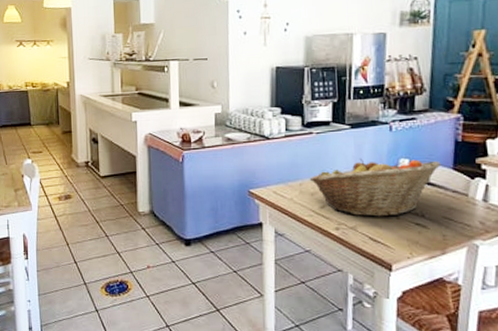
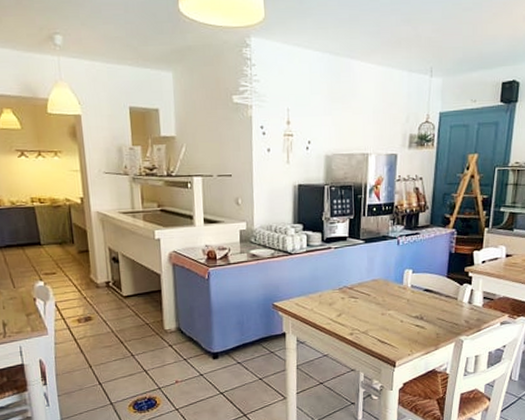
fruit basket: present [309,158,442,217] -> none [328,270,438,322]

